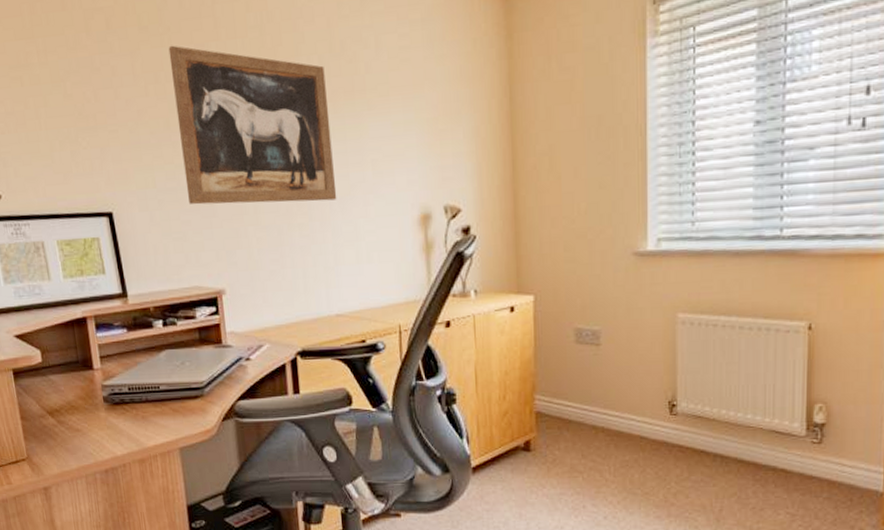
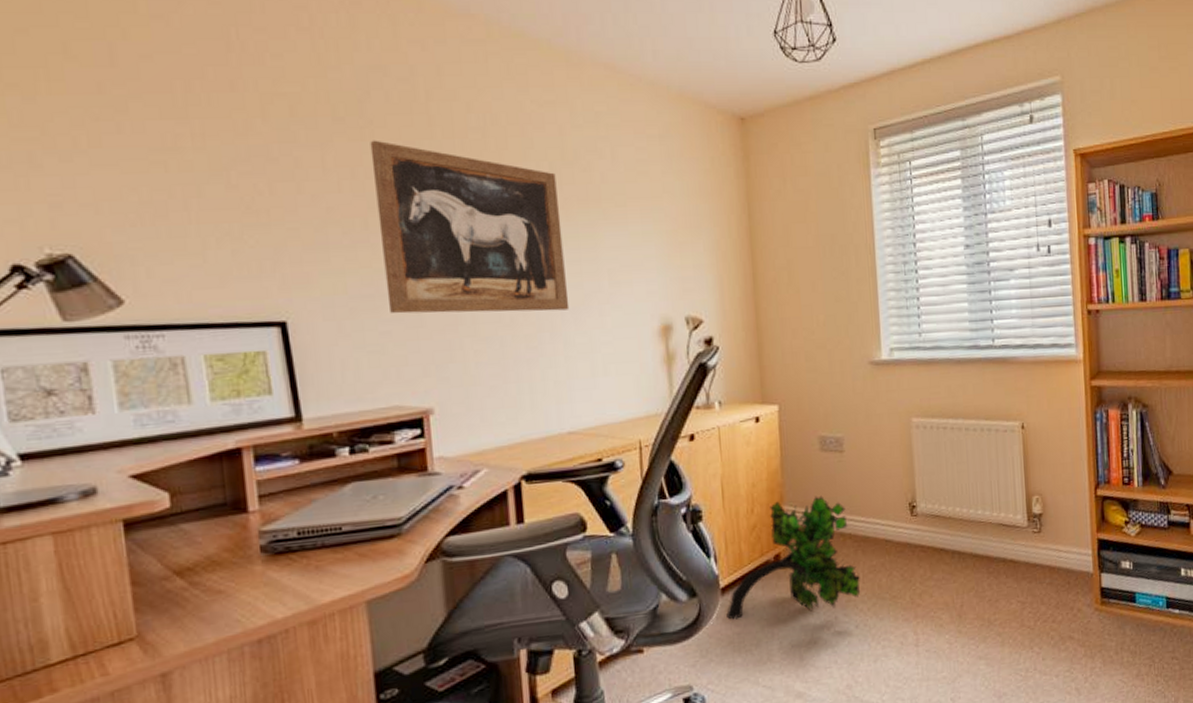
decorative plant: none [477,387,611,498] -> present [726,495,861,620]

